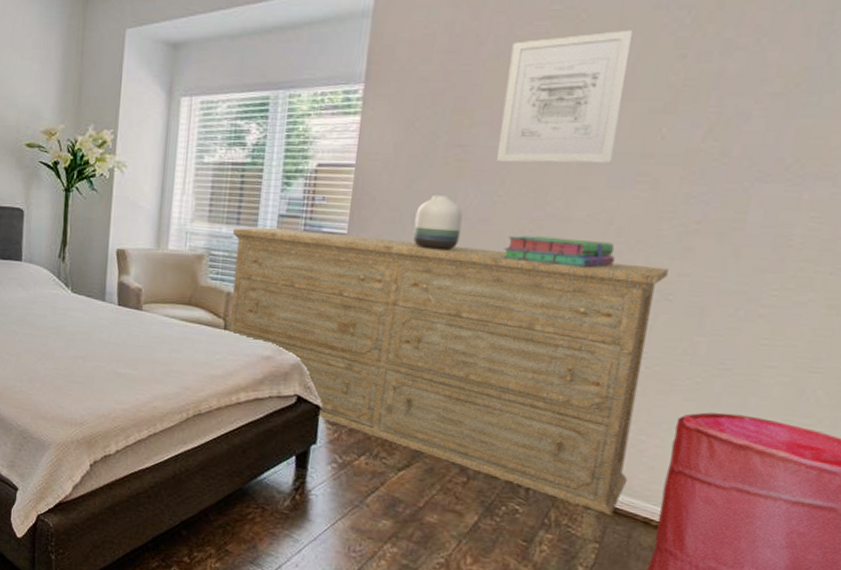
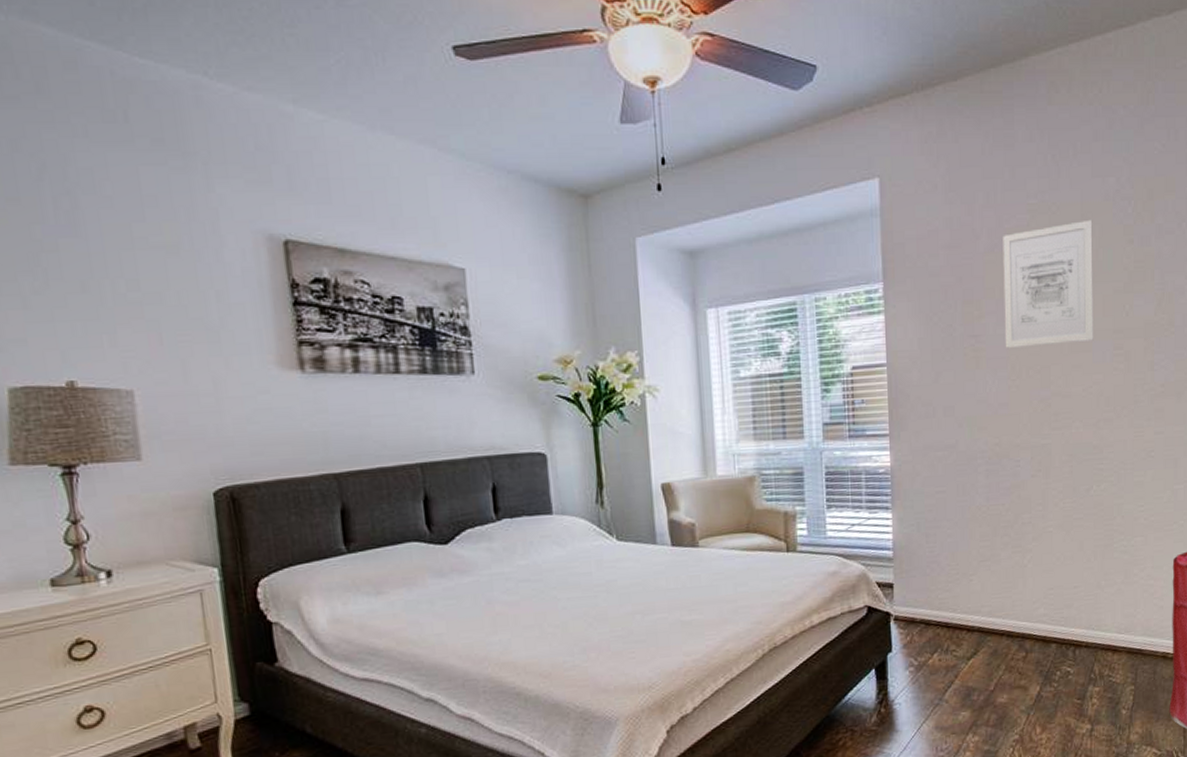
dresser: present [230,227,669,543] -> none [780,428,1148,685]
vase: present [413,195,463,251] -> none [946,386,986,439]
stack of books: present [503,235,615,268] -> none [1024,412,1108,439]

